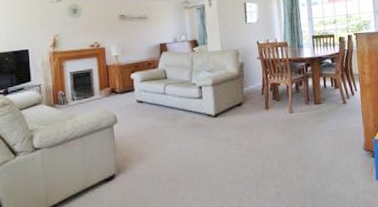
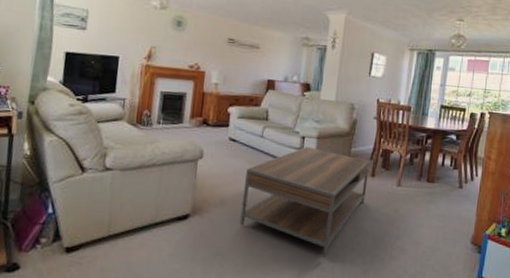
coffee table: none [157,94,265,190] -> present [240,147,370,259]

